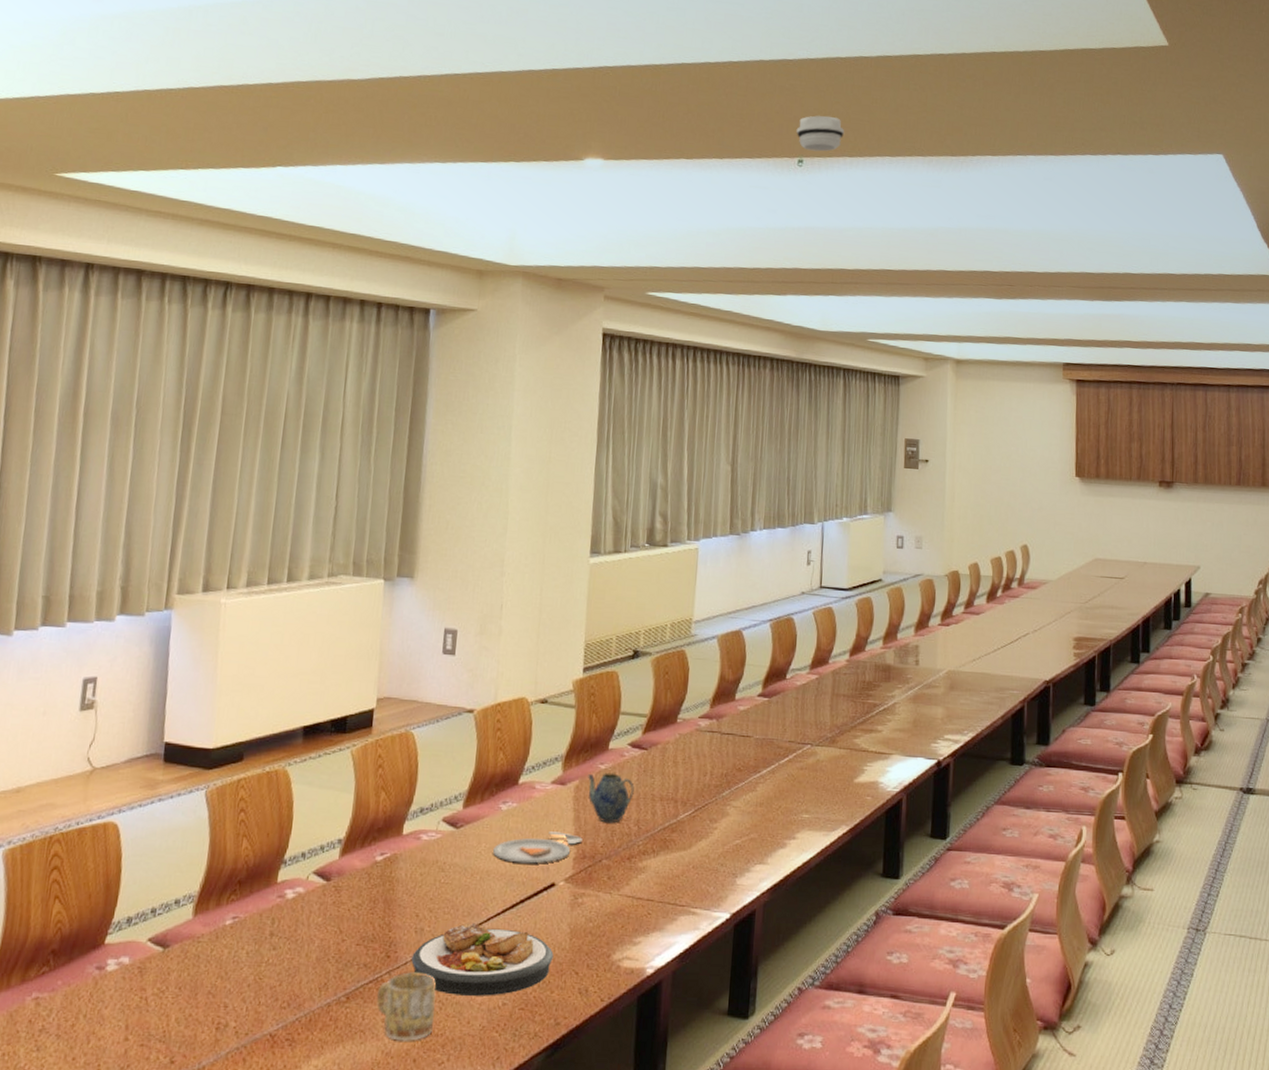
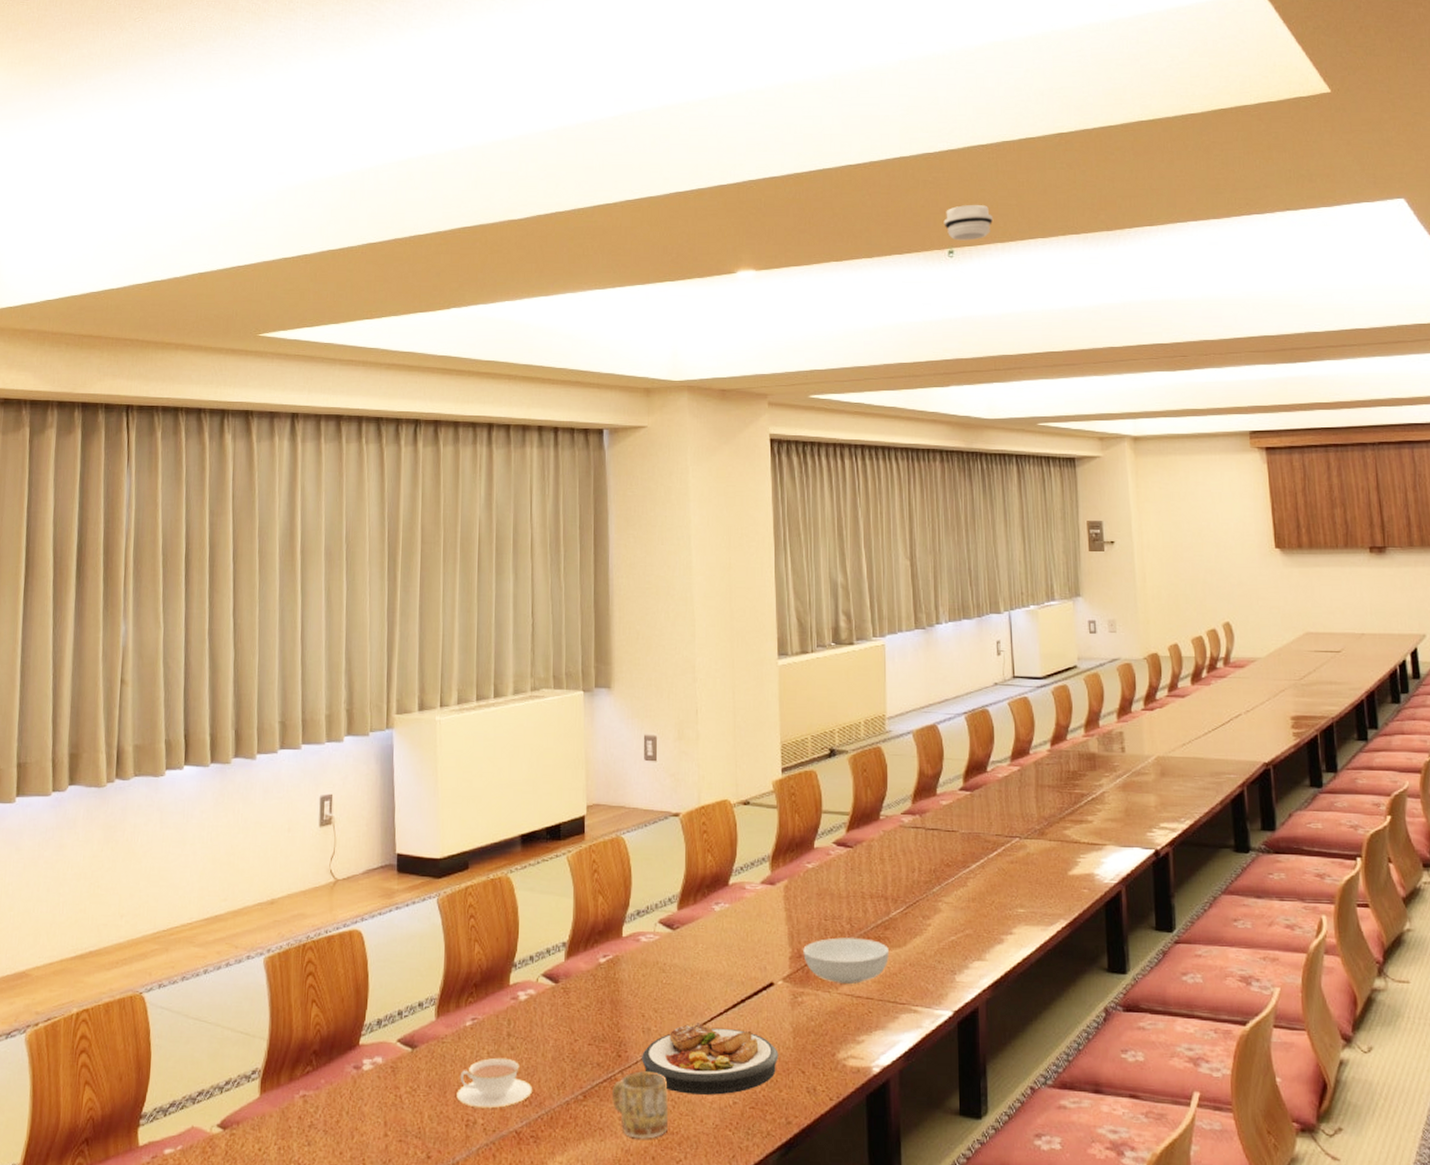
teacup: none [208,957,293,1011] -> present [456,1057,533,1109]
dinner plate: present [493,831,583,864] -> none [710,931,797,964]
teapot: present [587,772,634,823] -> none [795,871,843,922]
serving bowl: none [587,839,674,885] -> present [803,937,889,984]

